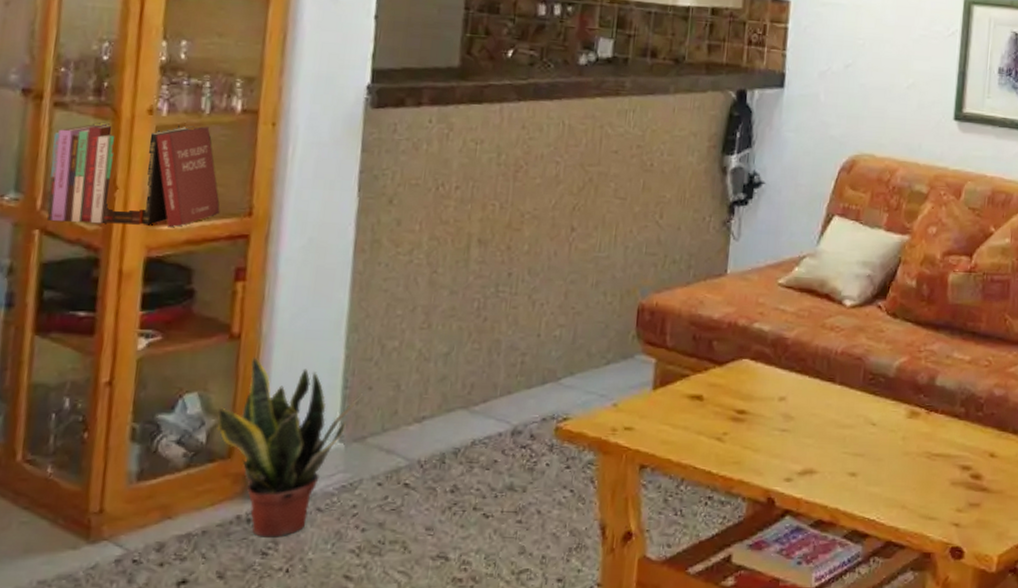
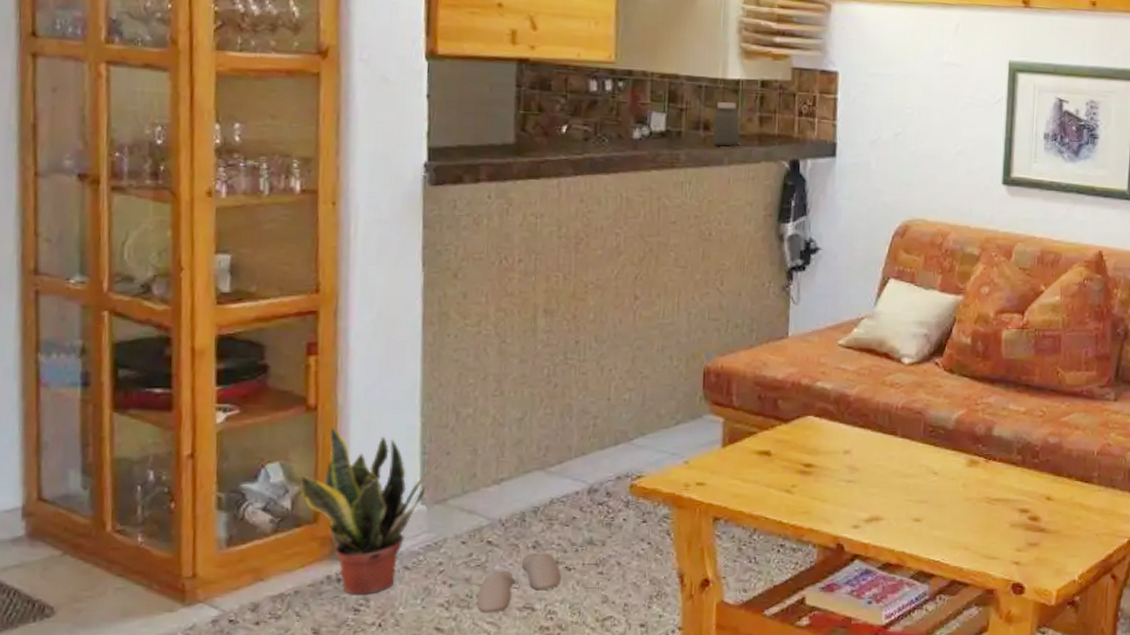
books: present [46,123,220,227] -> none [114,206,287,305]
slippers: none [388,498,478,561] -> present [476,553,561,613]
jar: none [659,29,688,76] -> present [712,102,740,148]

